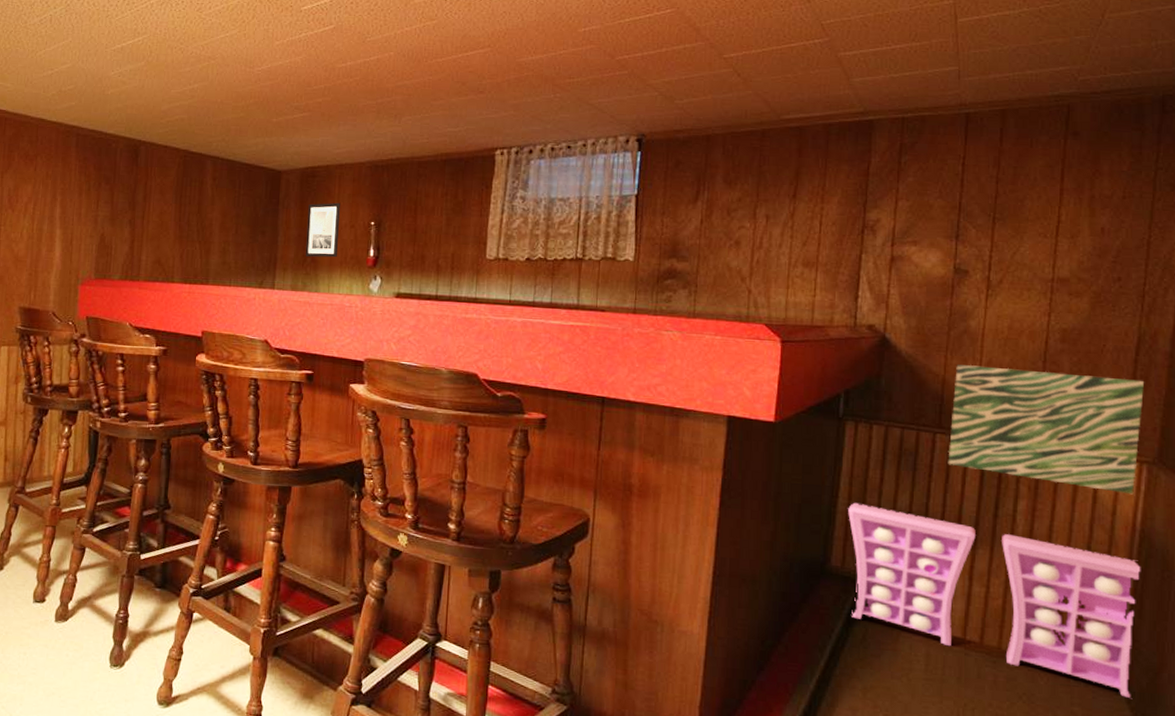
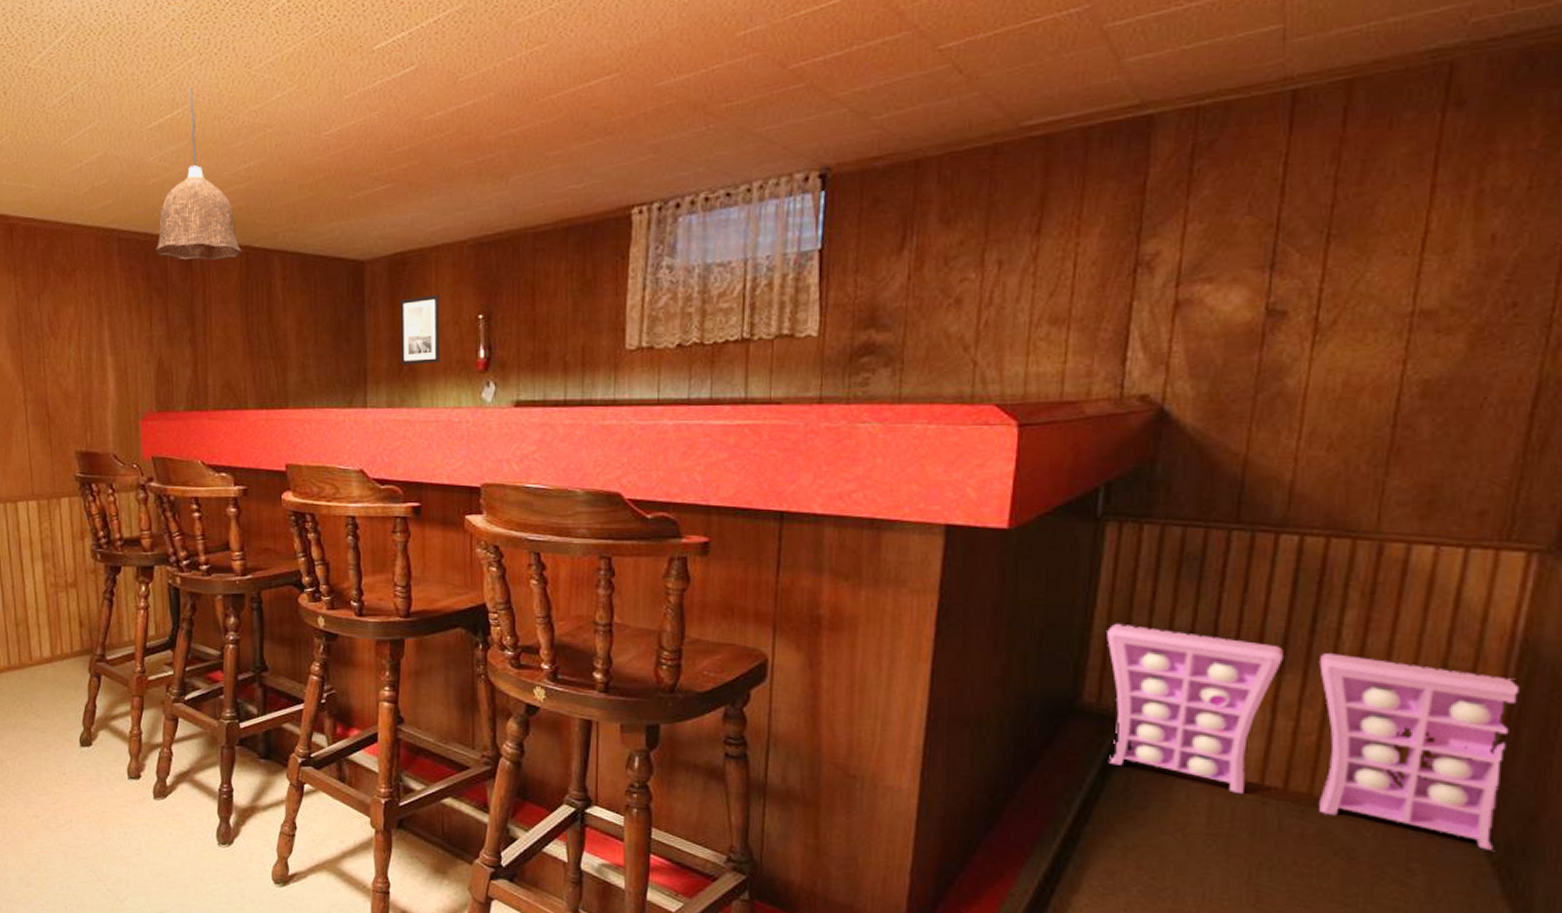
pendant lamp: none [108,21,181,160] -> present [156,86,242,261]
wall art: present [948,364,1145,495] -> none [1247,437,1544,595]

